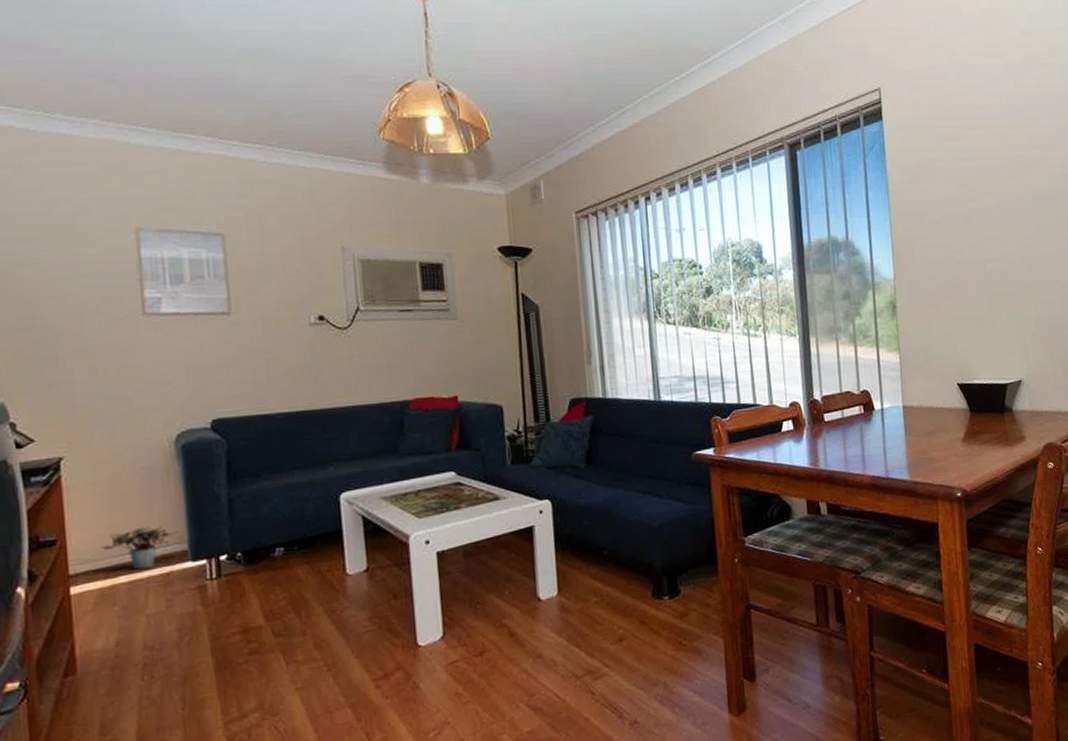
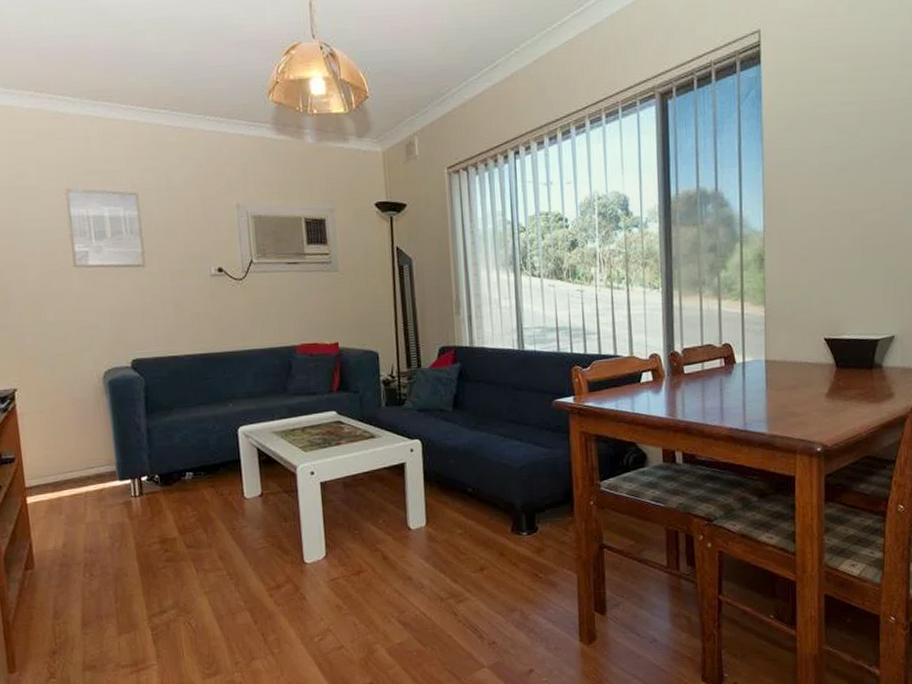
potted plant: present [101,526,181,570] -> none [48,449,110,486]

